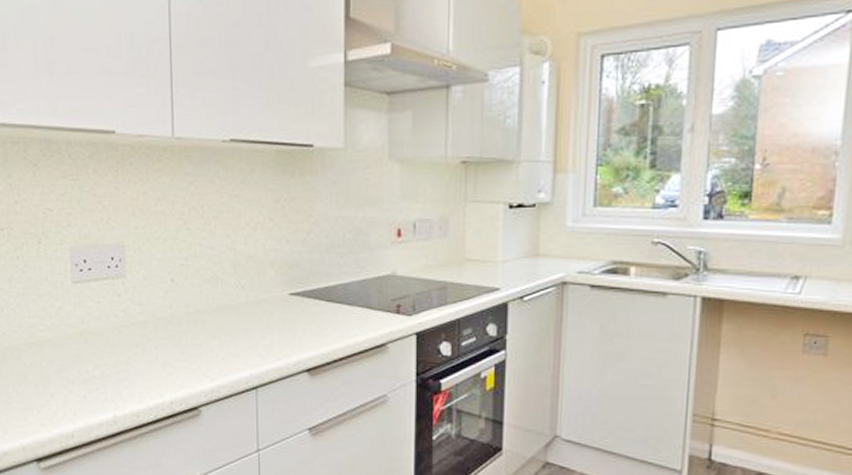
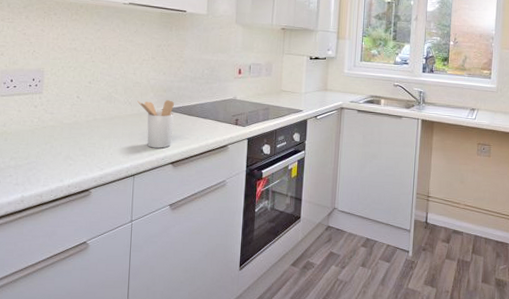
utensil holder: none [253,280,307,350] -> present [137,100,175,149]

